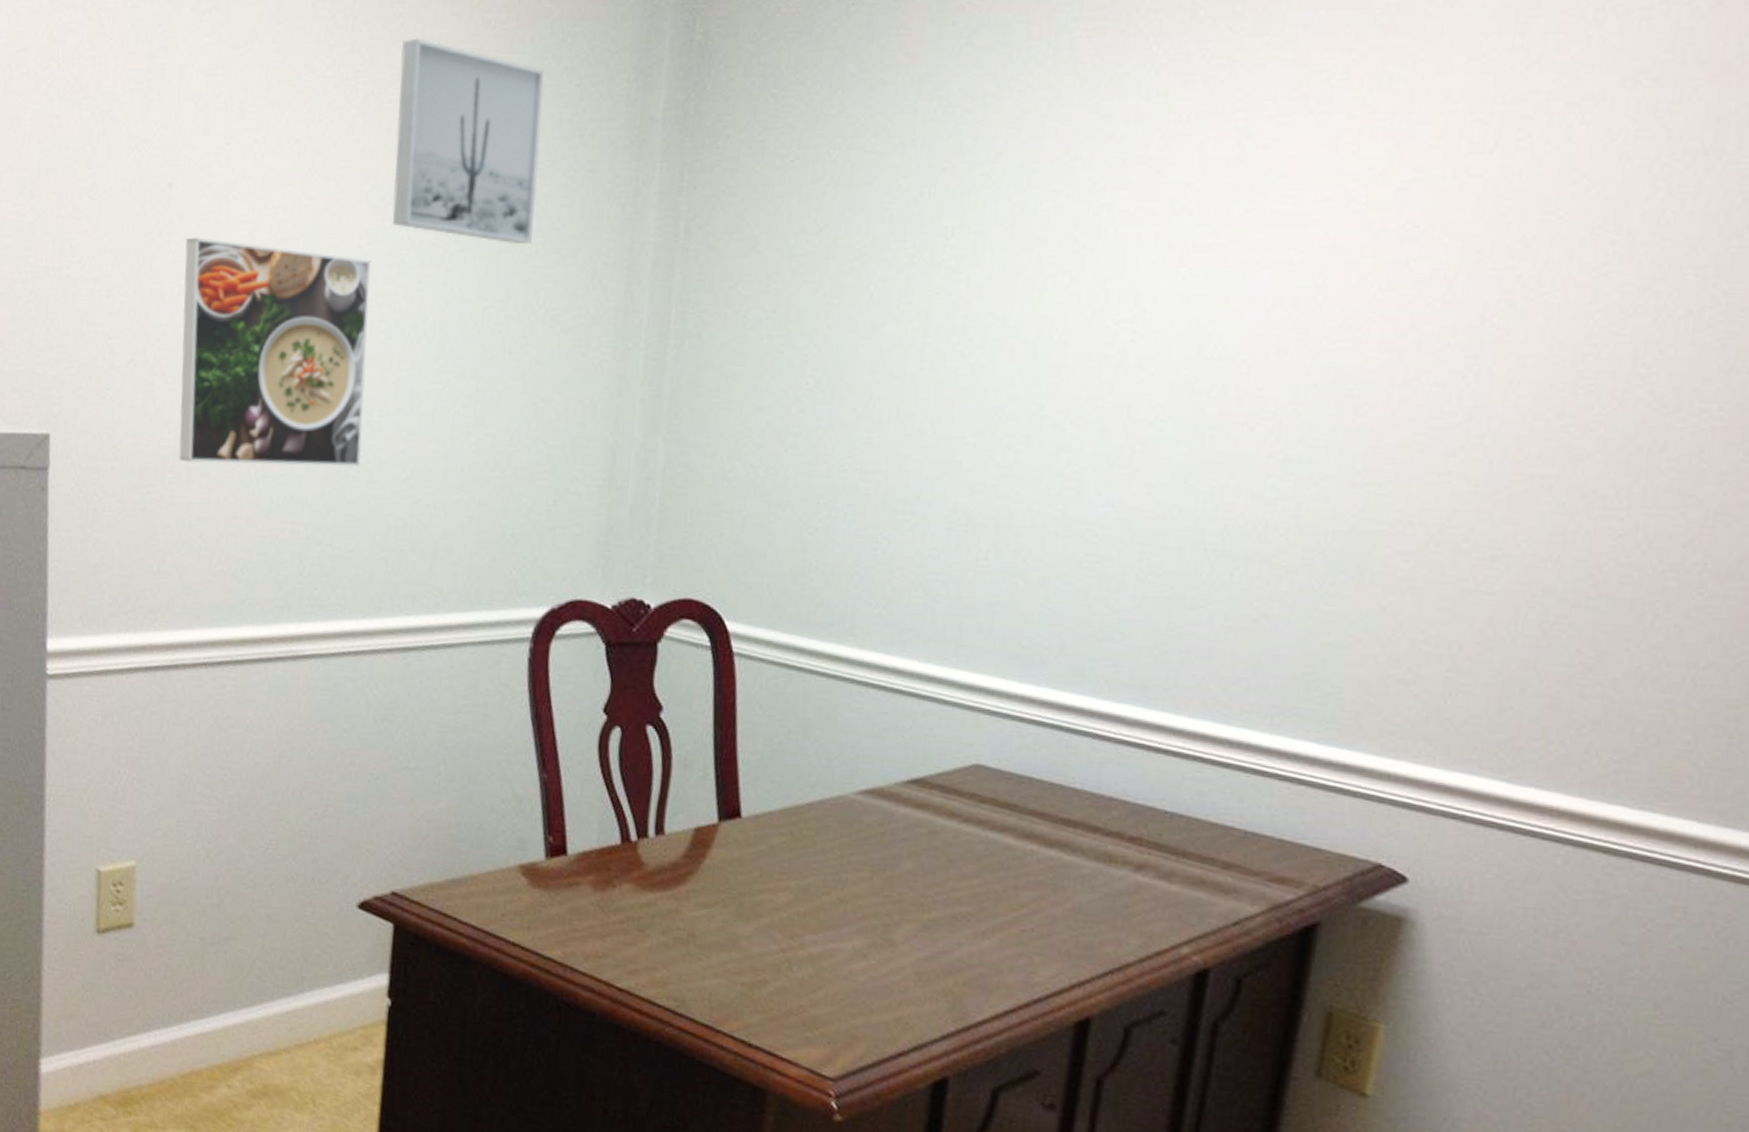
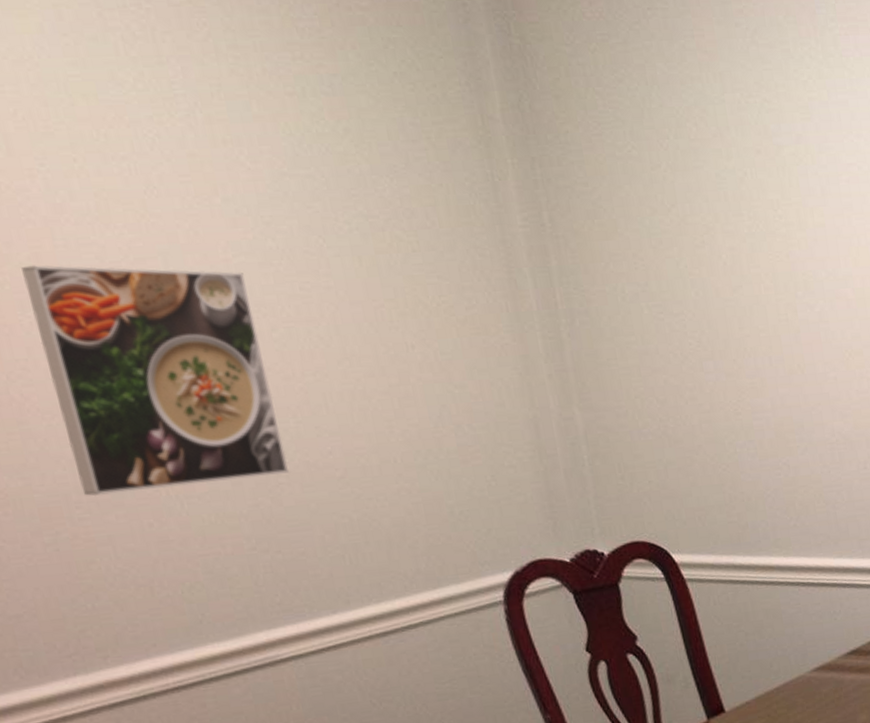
wall art: present [392,38,544,245] -> none [214,47,406,245]

